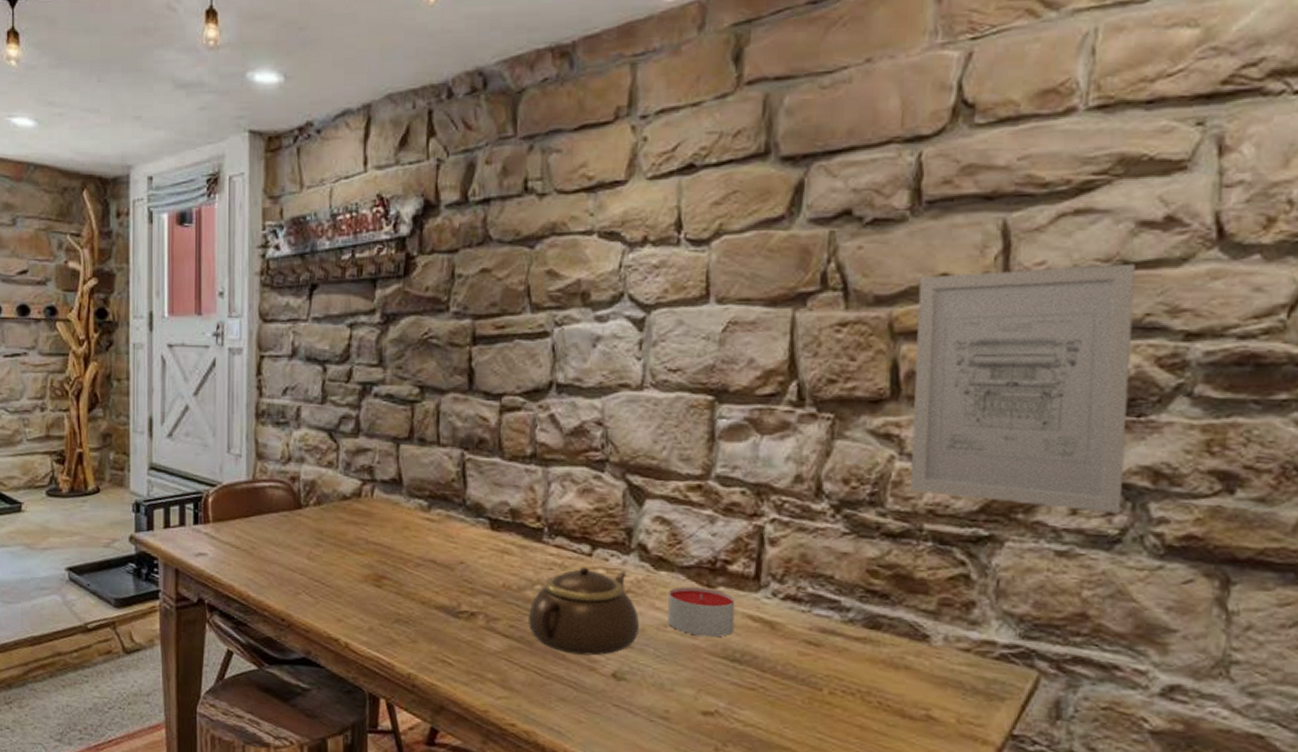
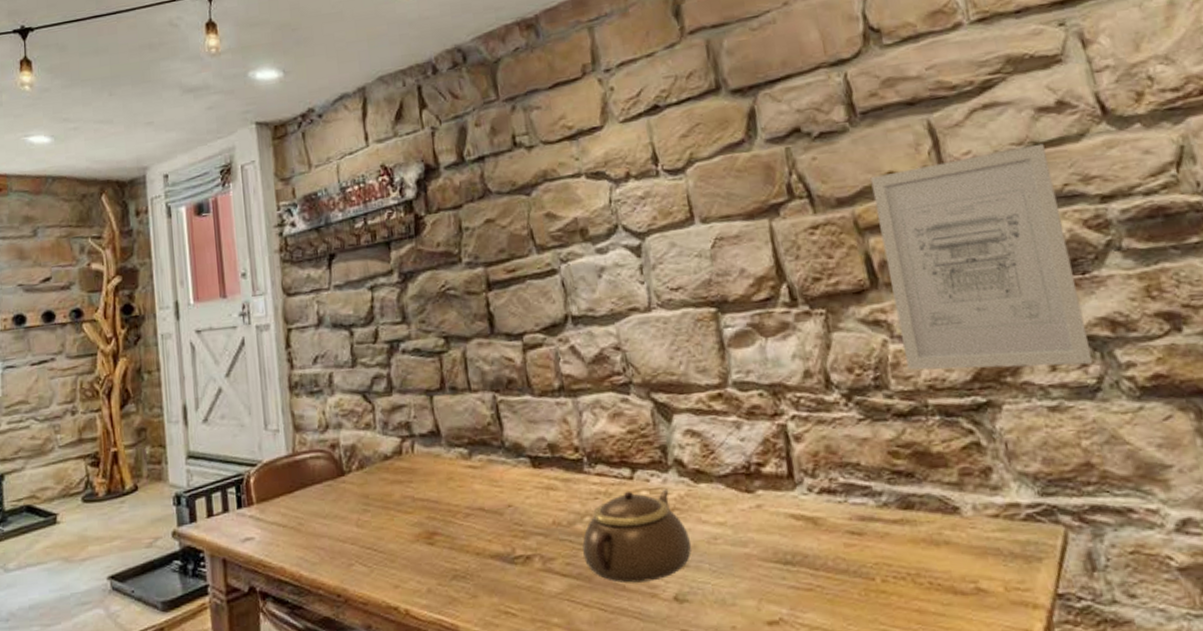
candle: present [667,586,735,638] -> none [712,493,780,544]

